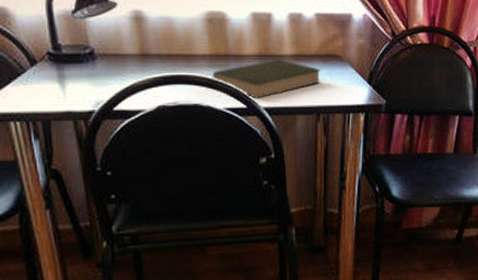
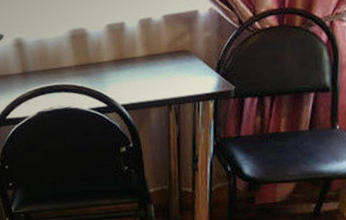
book: present [212,58,320,99] -> none [77,60,171,98]

